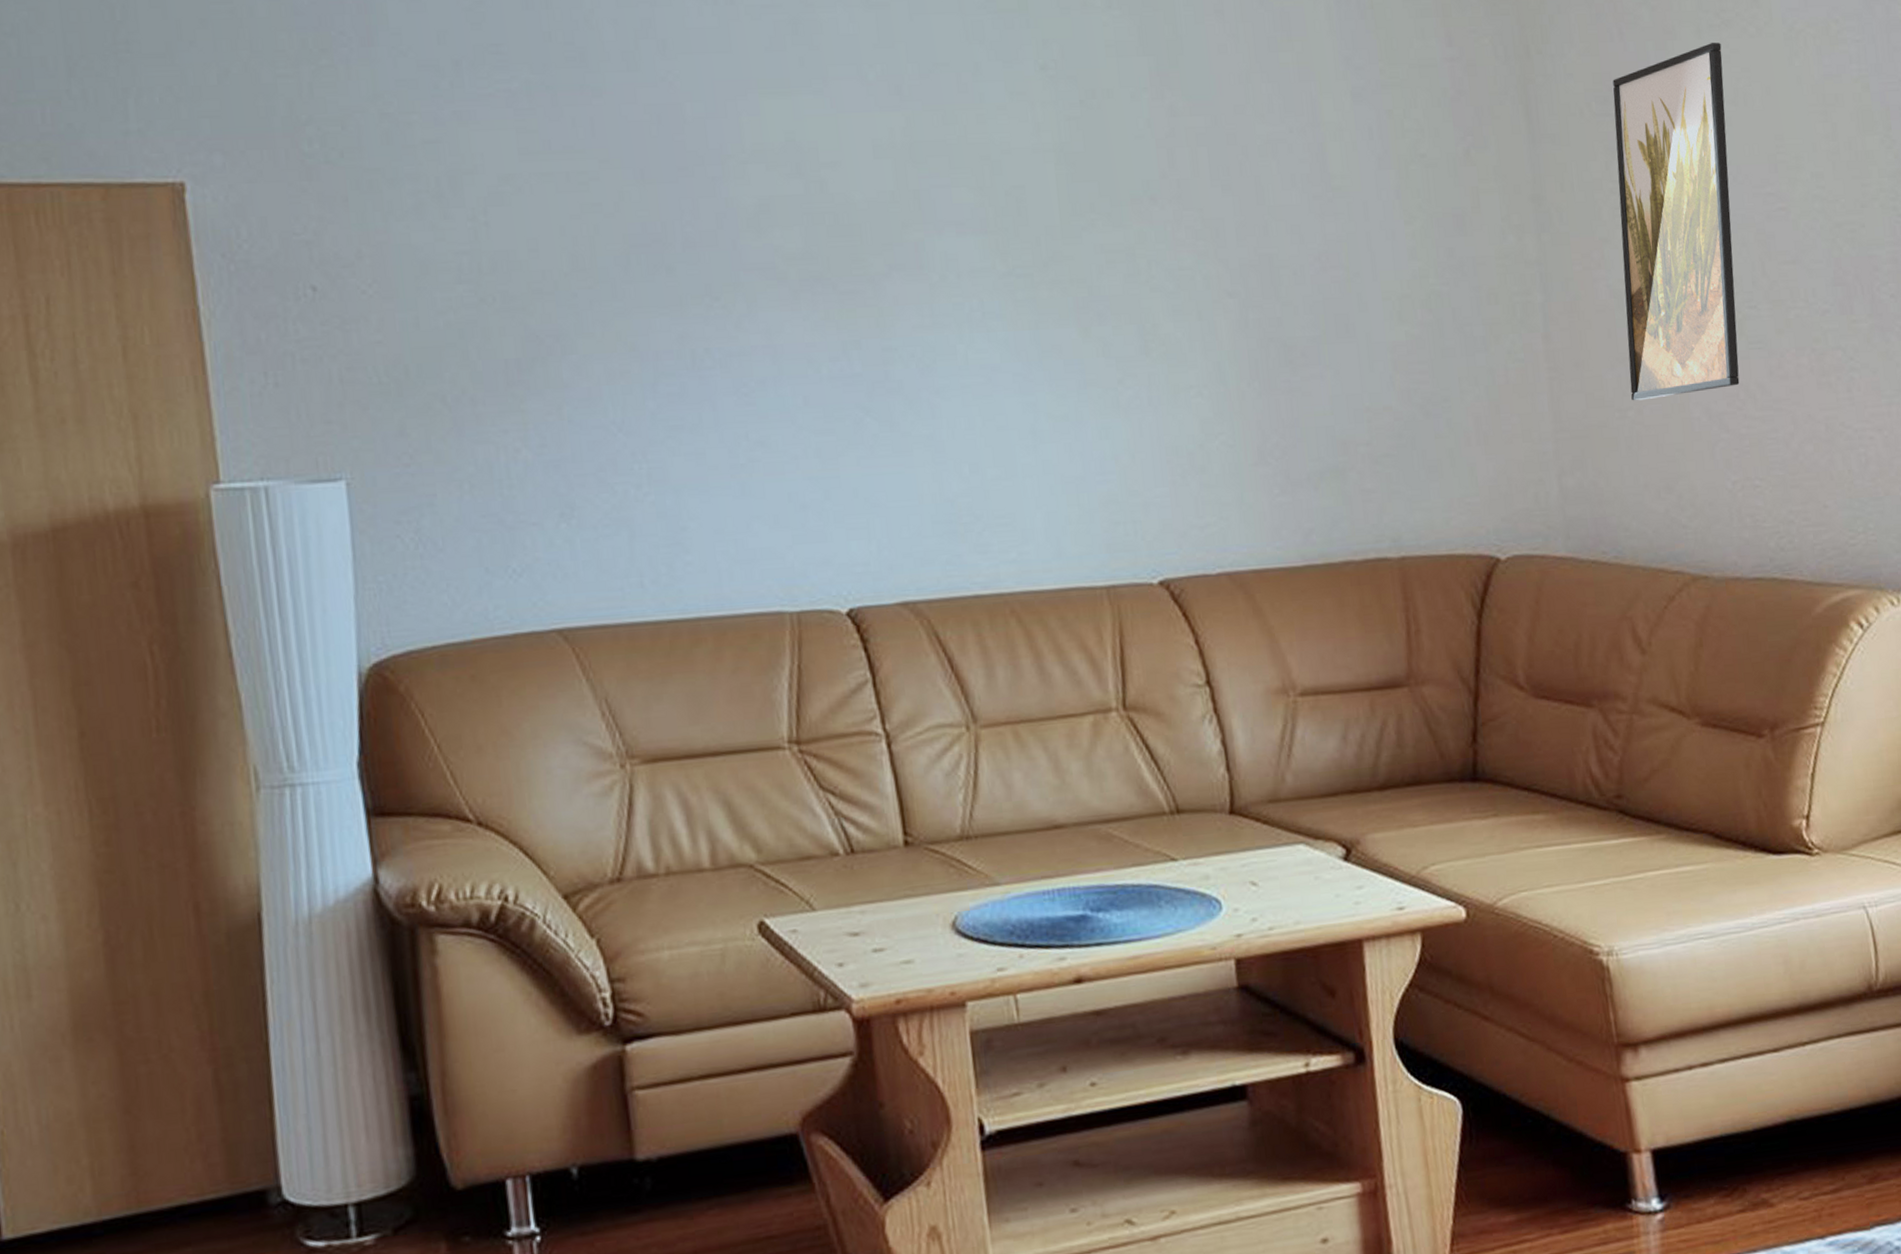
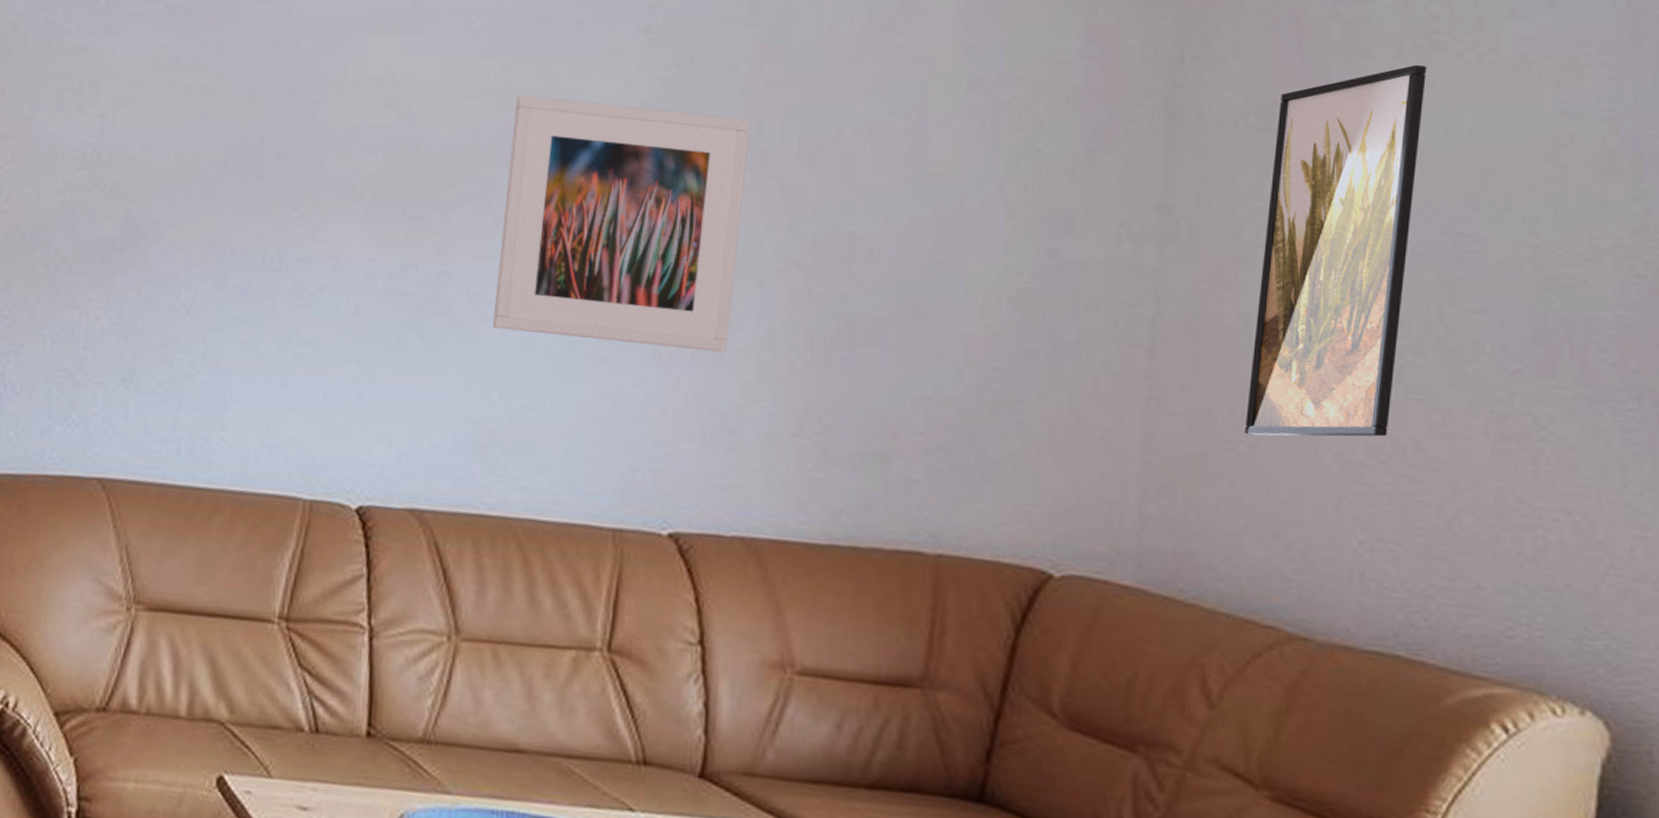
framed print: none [928,148,1180,400] -> present [493,95,751,352]

